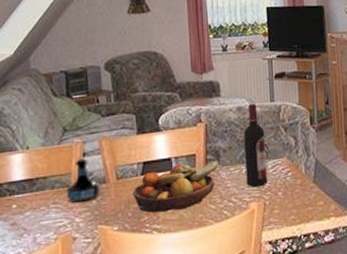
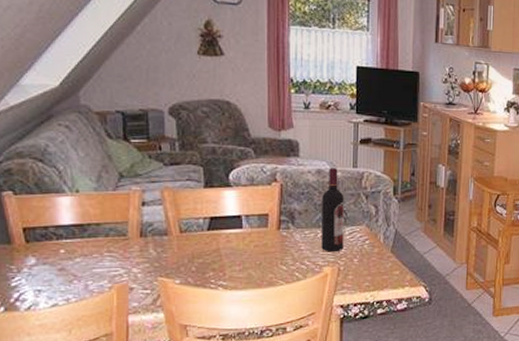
tequila bottle: present [66,158,100,203] -> none [122,208,160,253]
fruit bowl: present [133,160,220,213] -> none [198,222,294,269]

